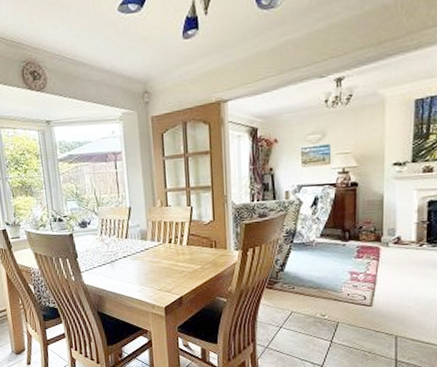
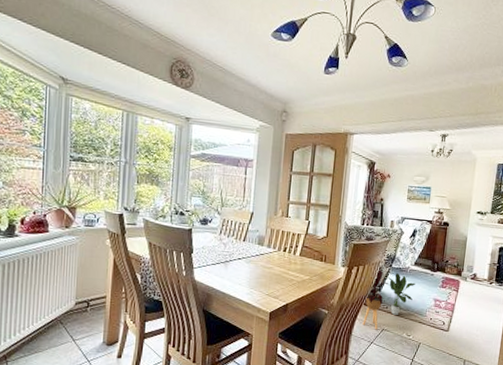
house plant: none [267,245,294,313] -> present [363,267,390,330]
potted plant: none [290,249,324,295] -> present [387,273,416,315]

